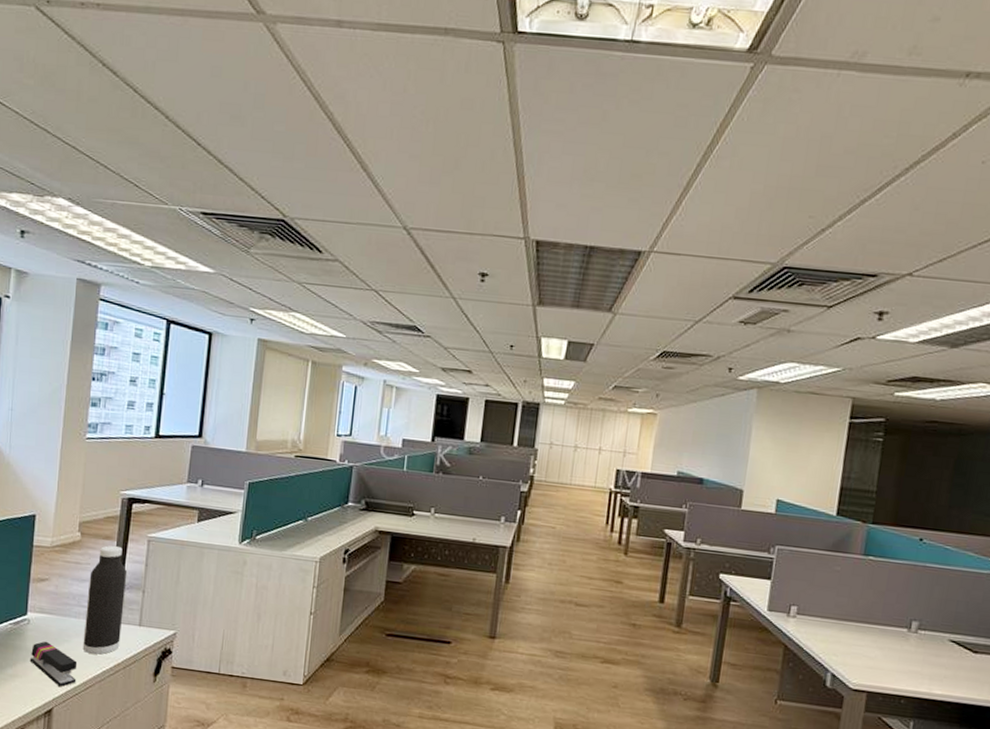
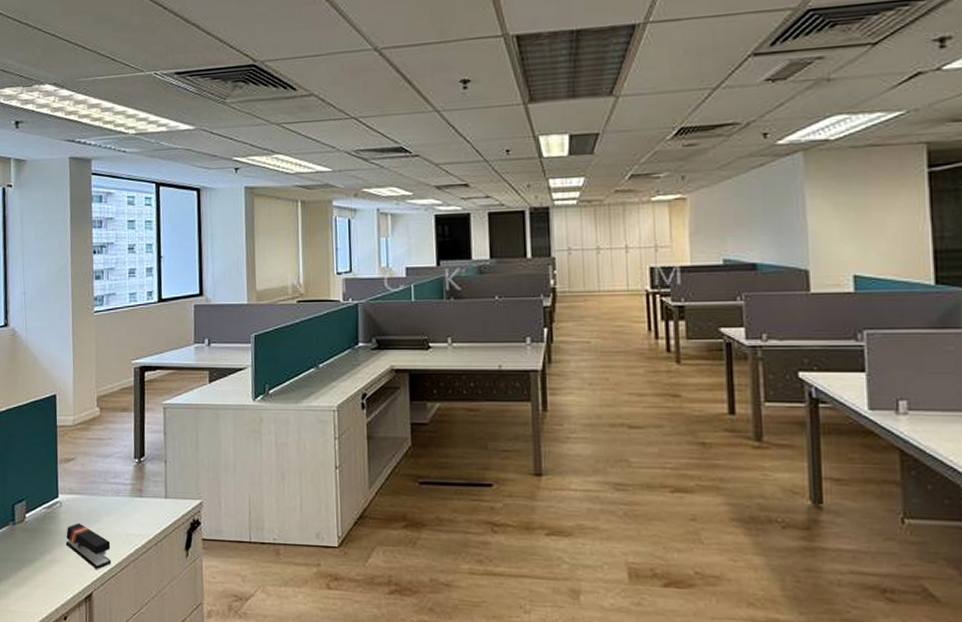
water bottle: present [82,545,128,655] -> none [112,418,149,532]

